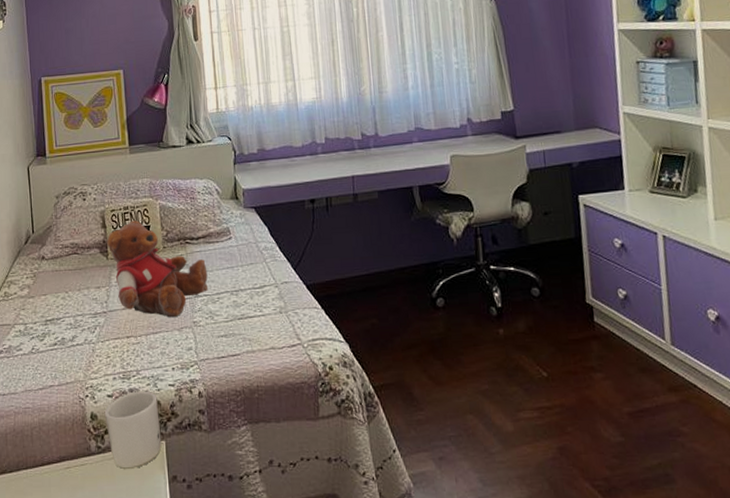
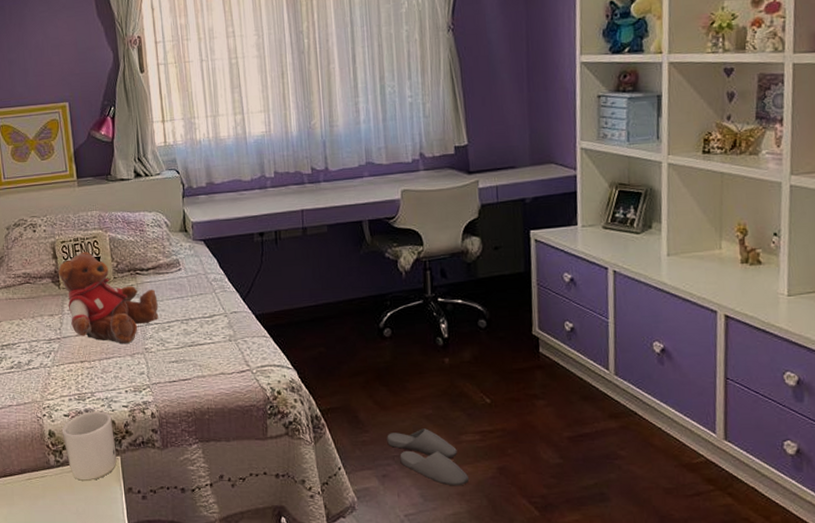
slippers: none [442,405,529,469] -> present [387,428,469,486]

